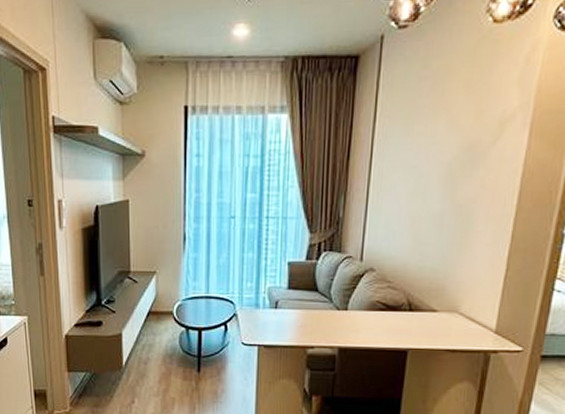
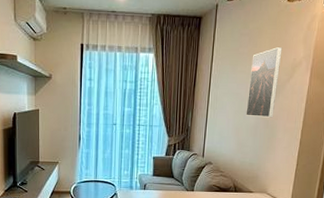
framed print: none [426,94,485,201] -> present [245,47,283,118]

